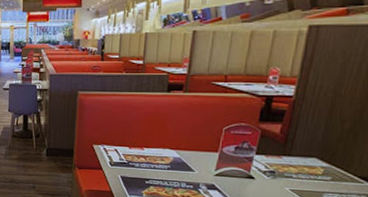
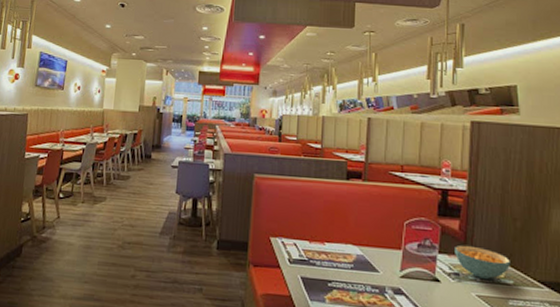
cereal bowl: none [272,146,331,176] -> present [455,245,510,279]

